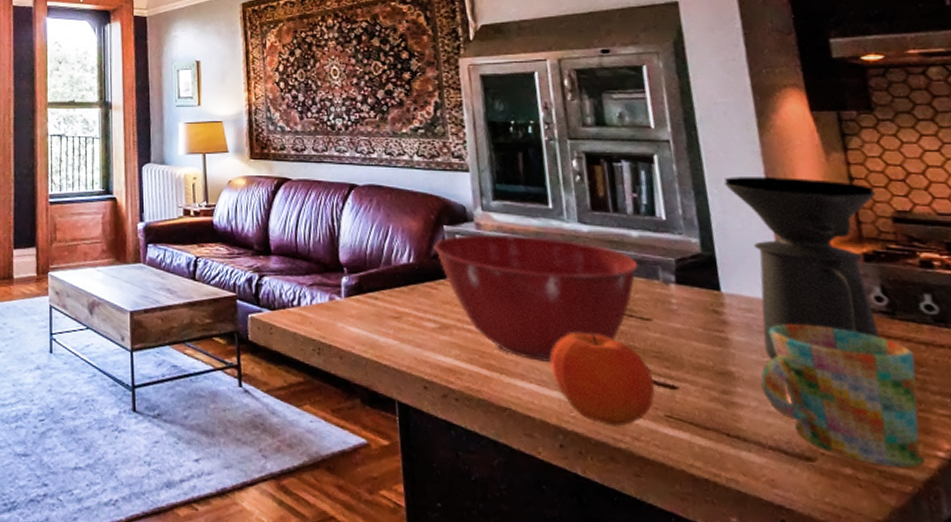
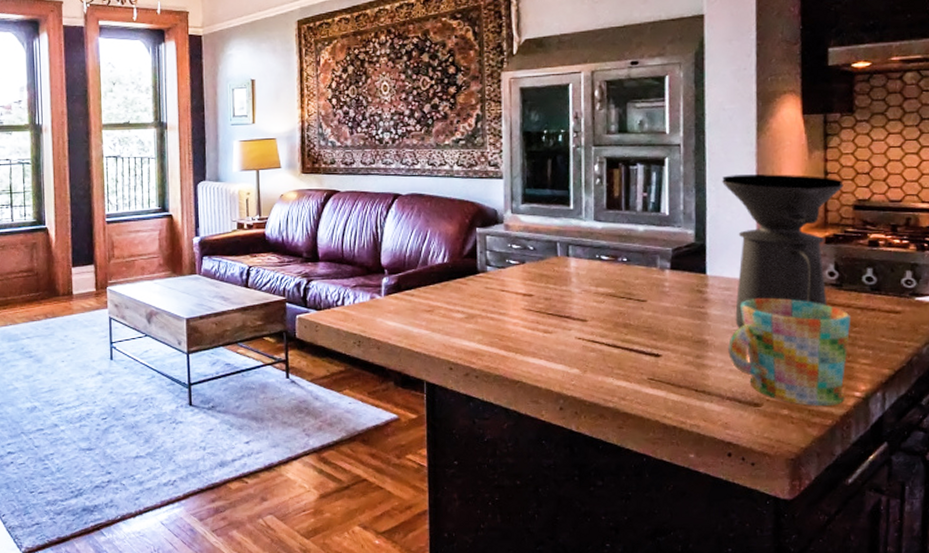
mixing bowl: present [433,233,639,362] -> none [466,233,641,341]
fruit: present [550,333,655,427] -> none [559,315,643,390]

